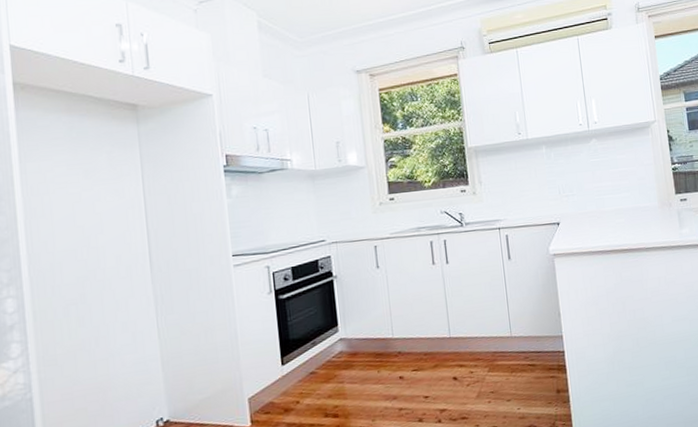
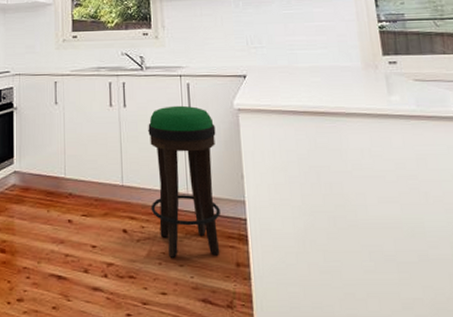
bar stool: none [471,256,543,396] -> present [148,105,220,259]

